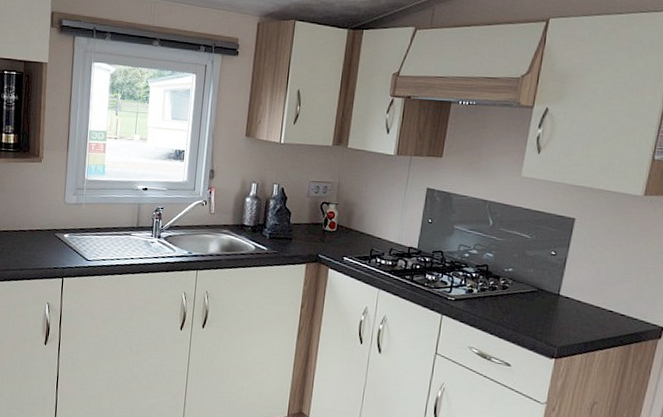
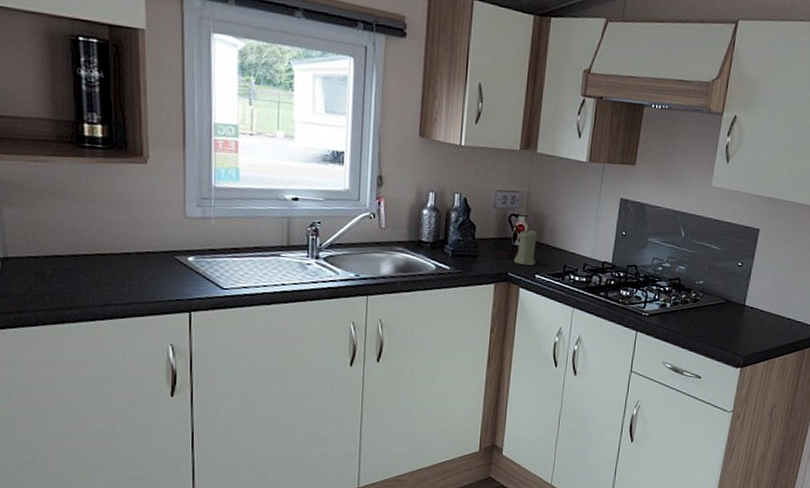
candle: none [324,216,347,249] -> present [514,229,537,265]

